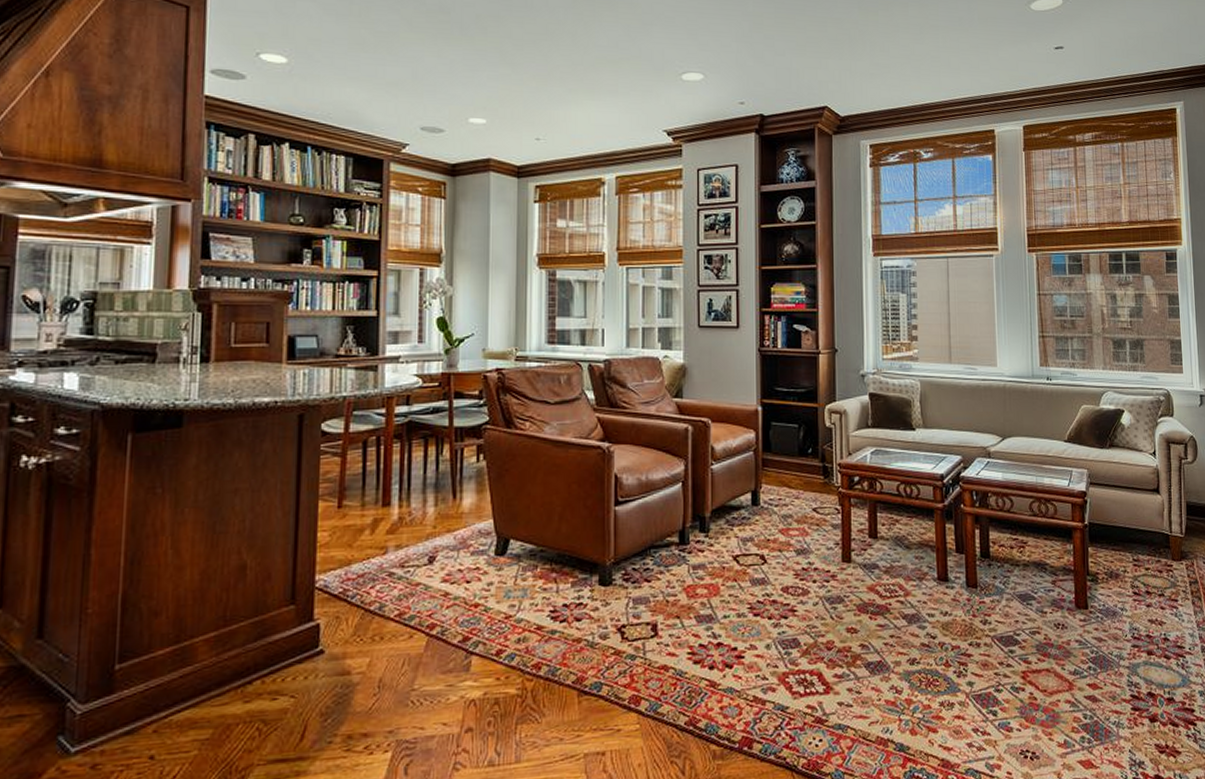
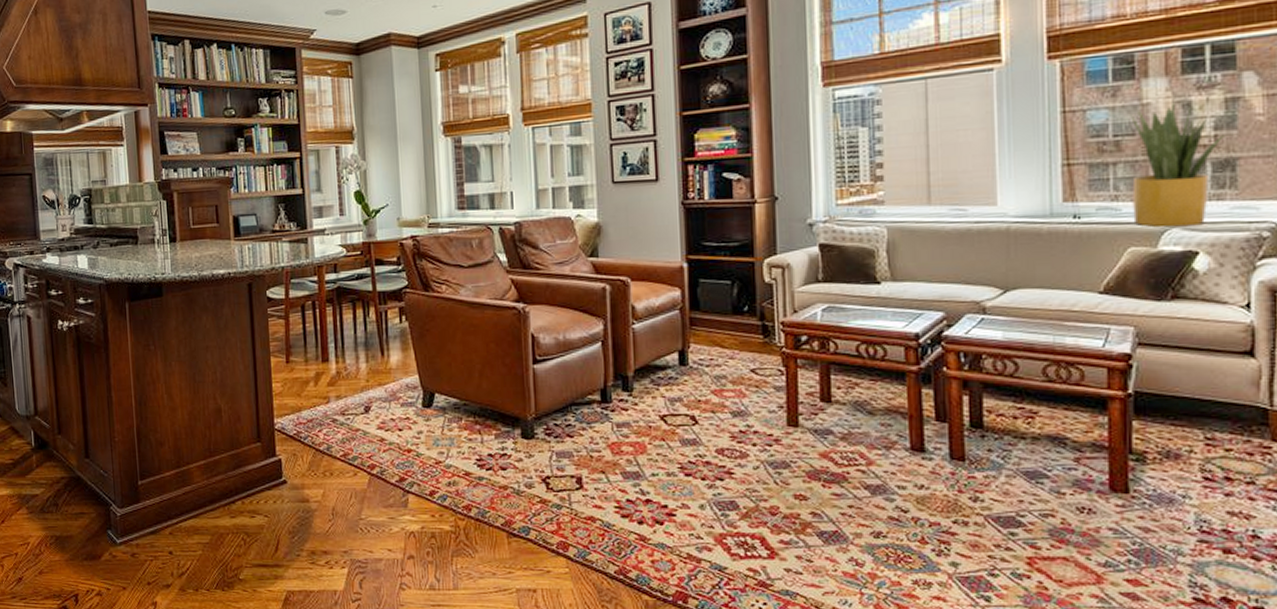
planter: none [1080,293,1135,390] -> present [1130,101,1224,228]

